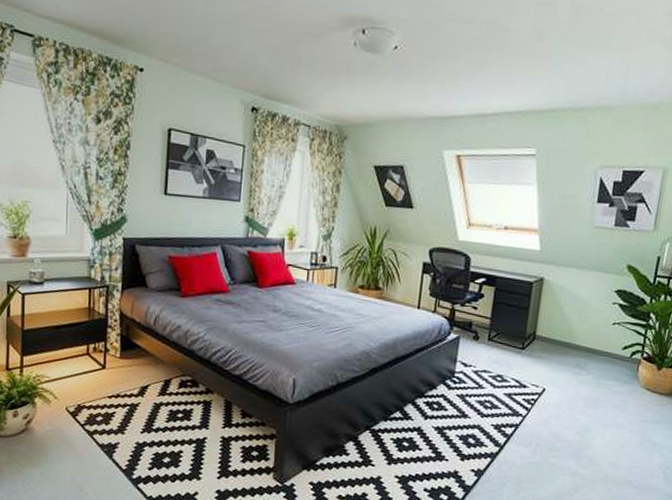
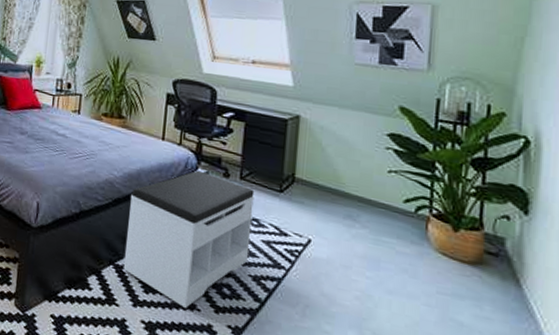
bench: none [379,335,500,460] -> present [123,170,255,308]

